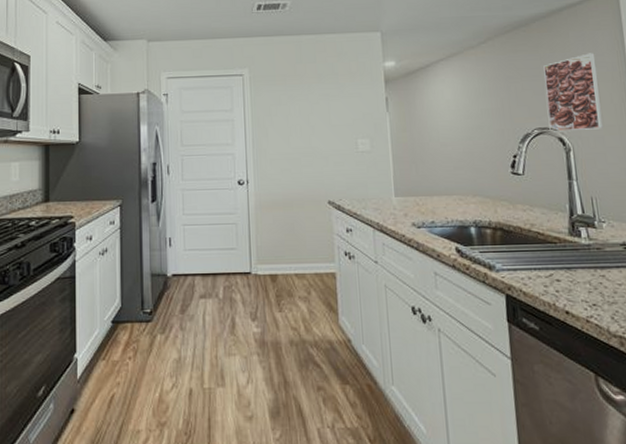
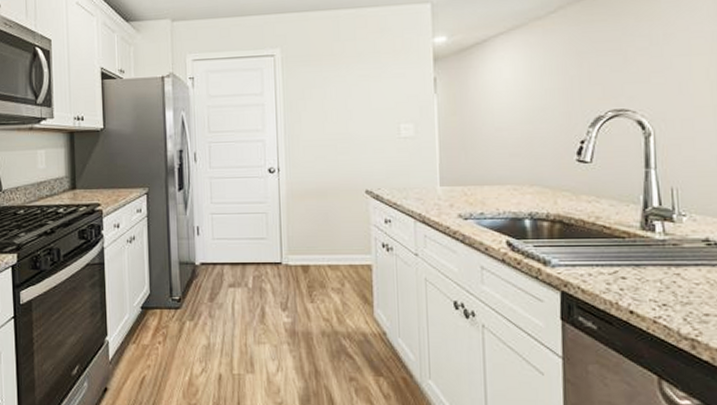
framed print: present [543,53,603,132] -> none [625,20,695,114]

